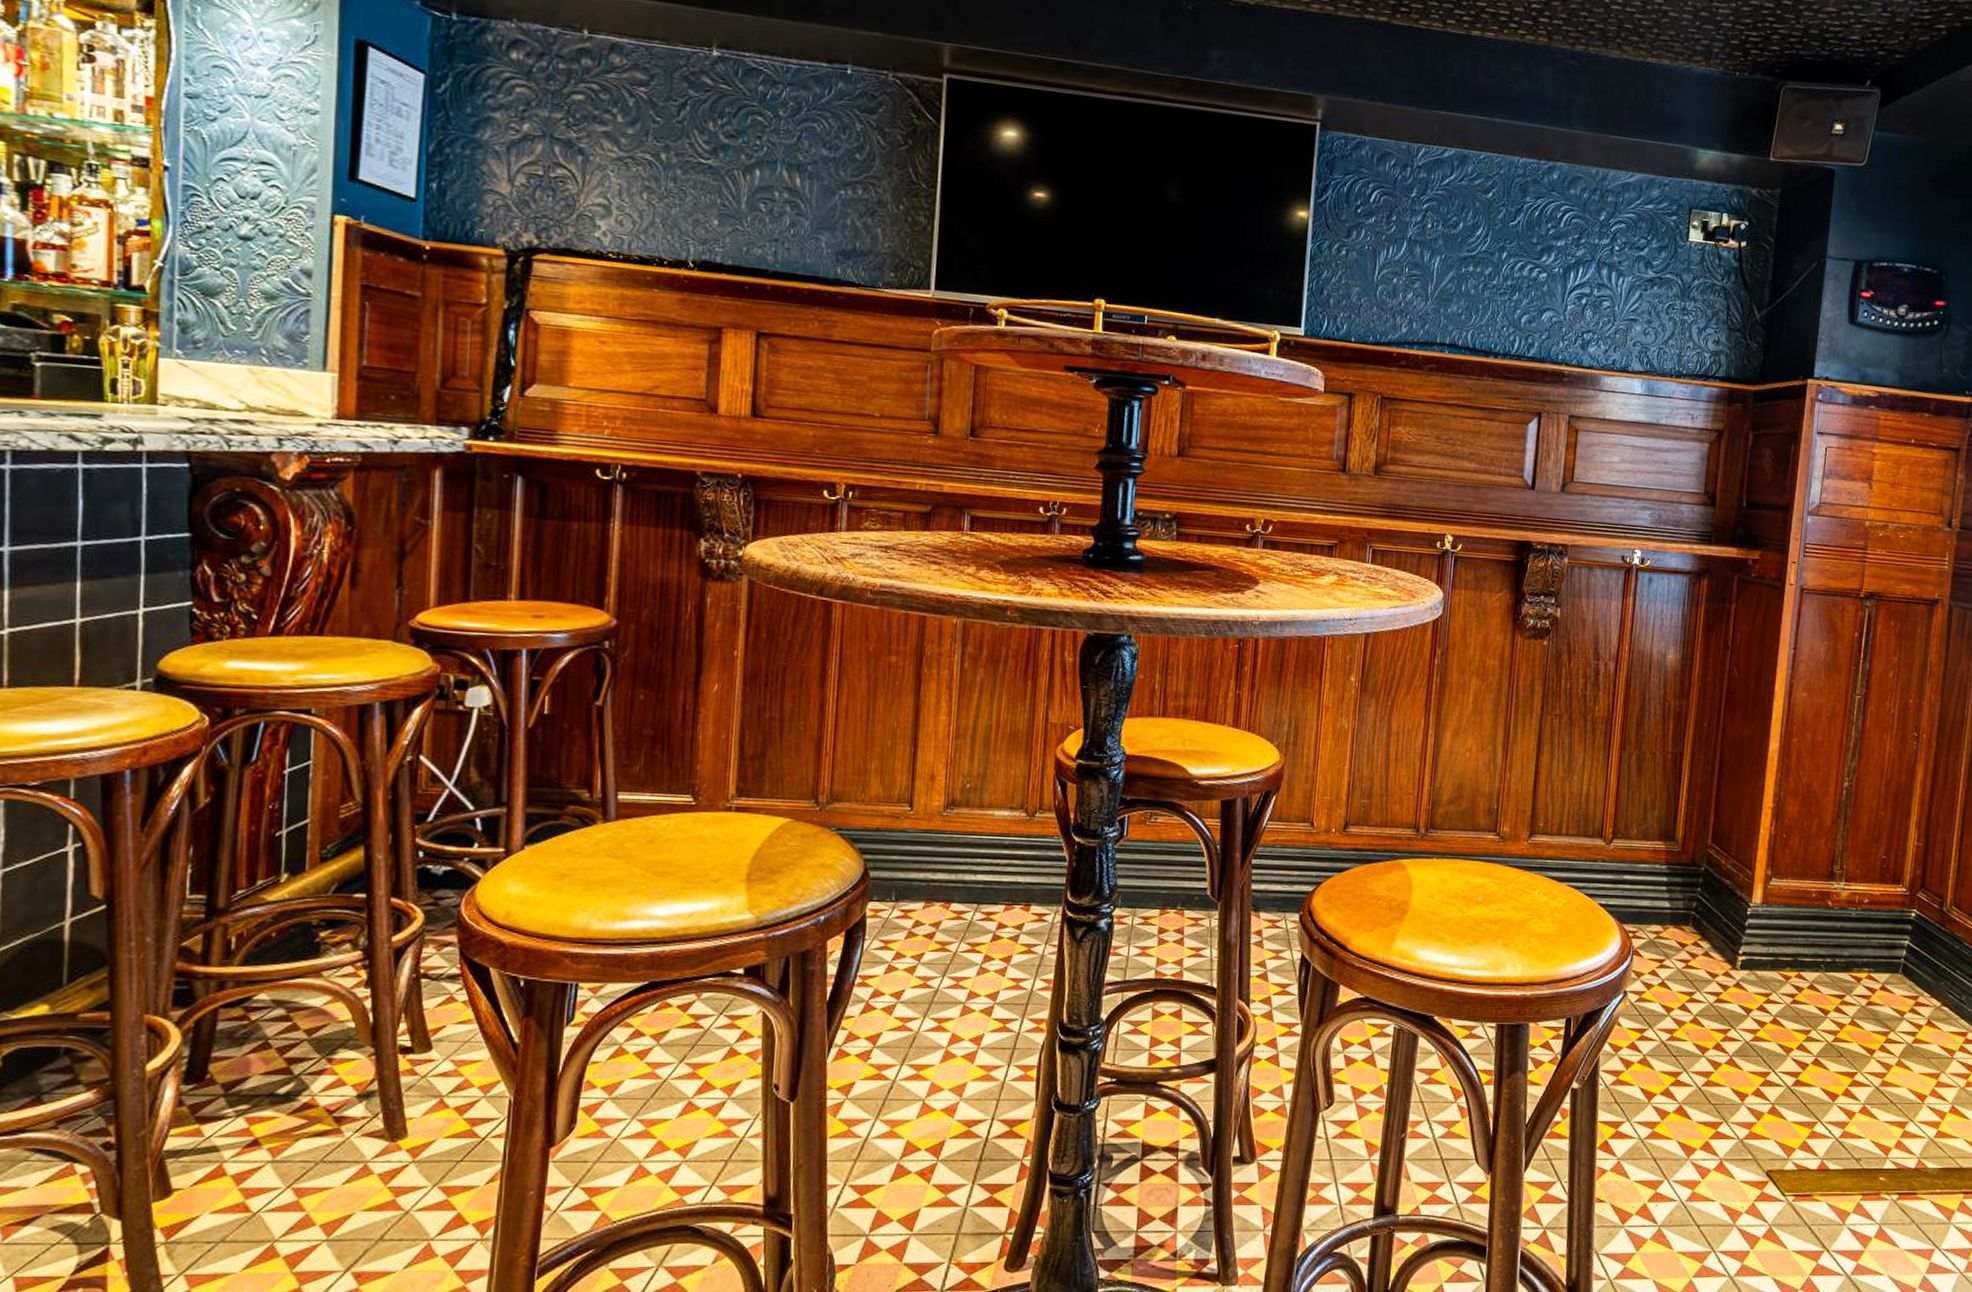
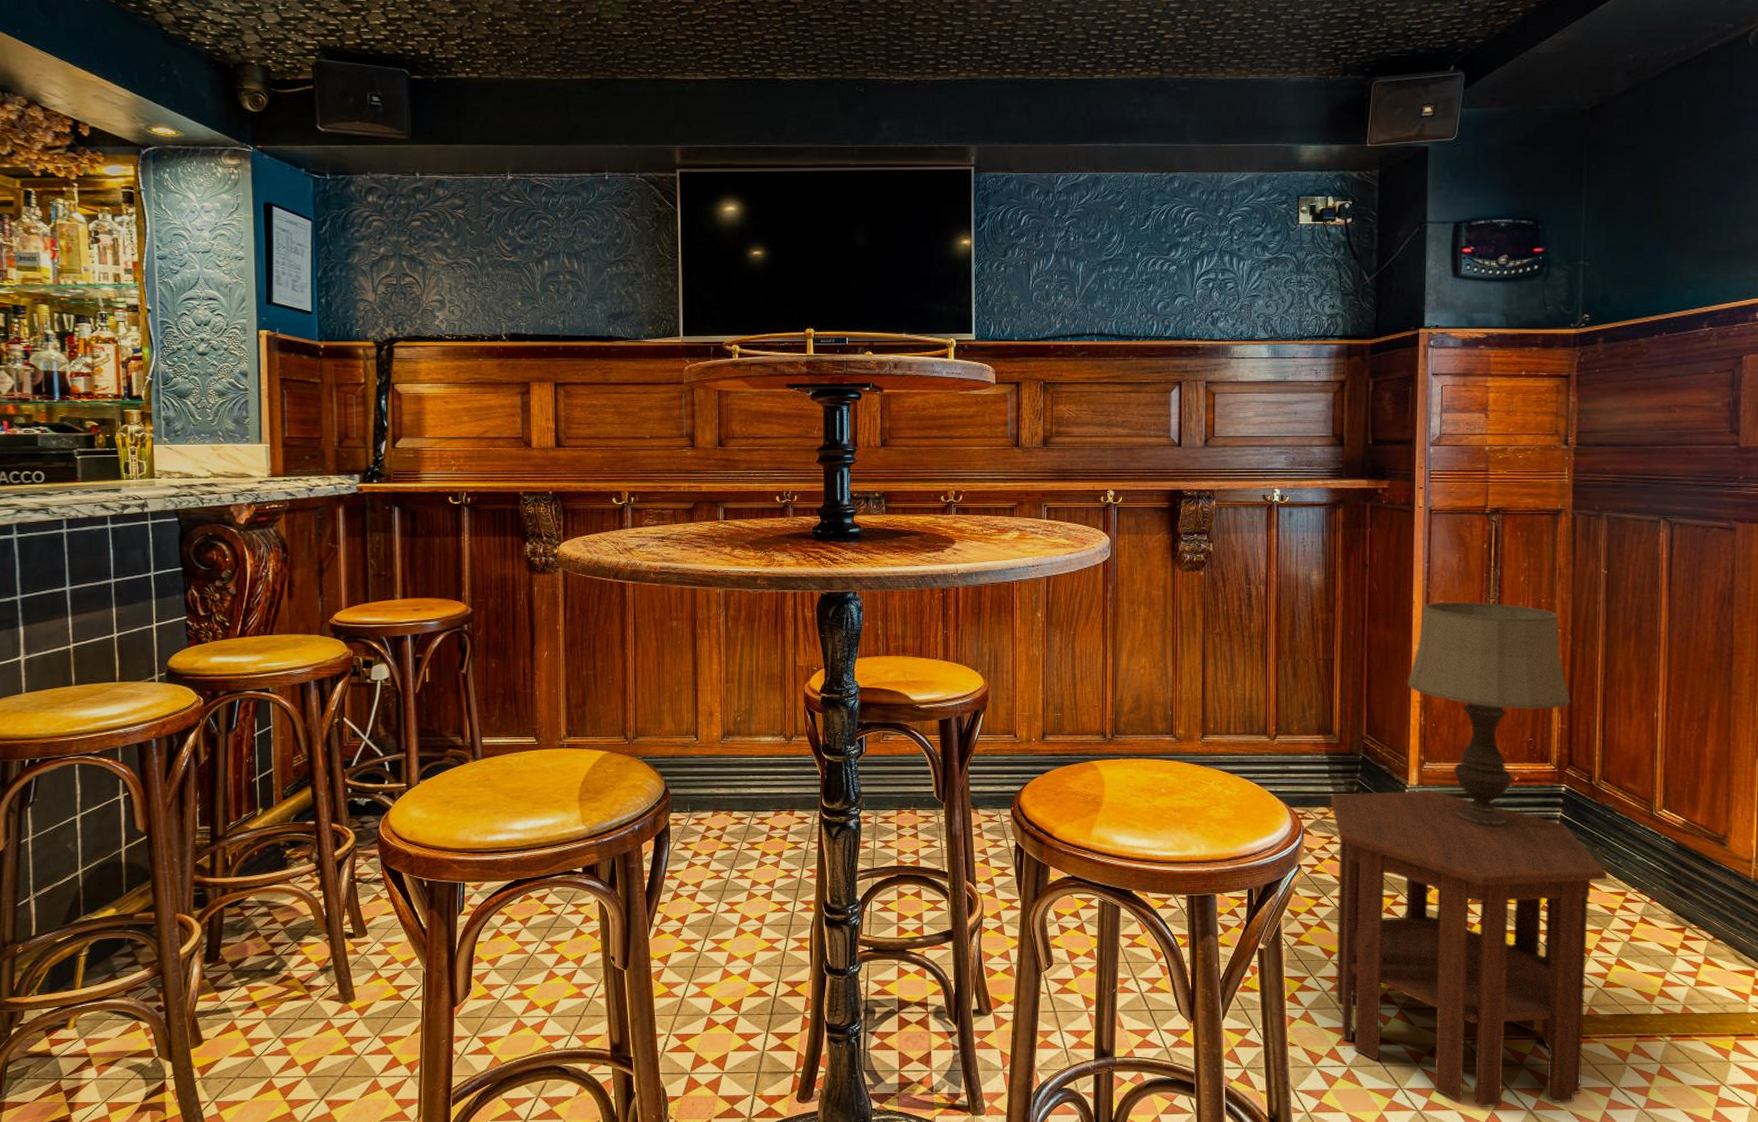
side table: none [1651,909,1951,1273] -> present [1329,790,1608,1108]
table lamp: none [1760,694,1930,957] -> present [1408,602,1571,828]

